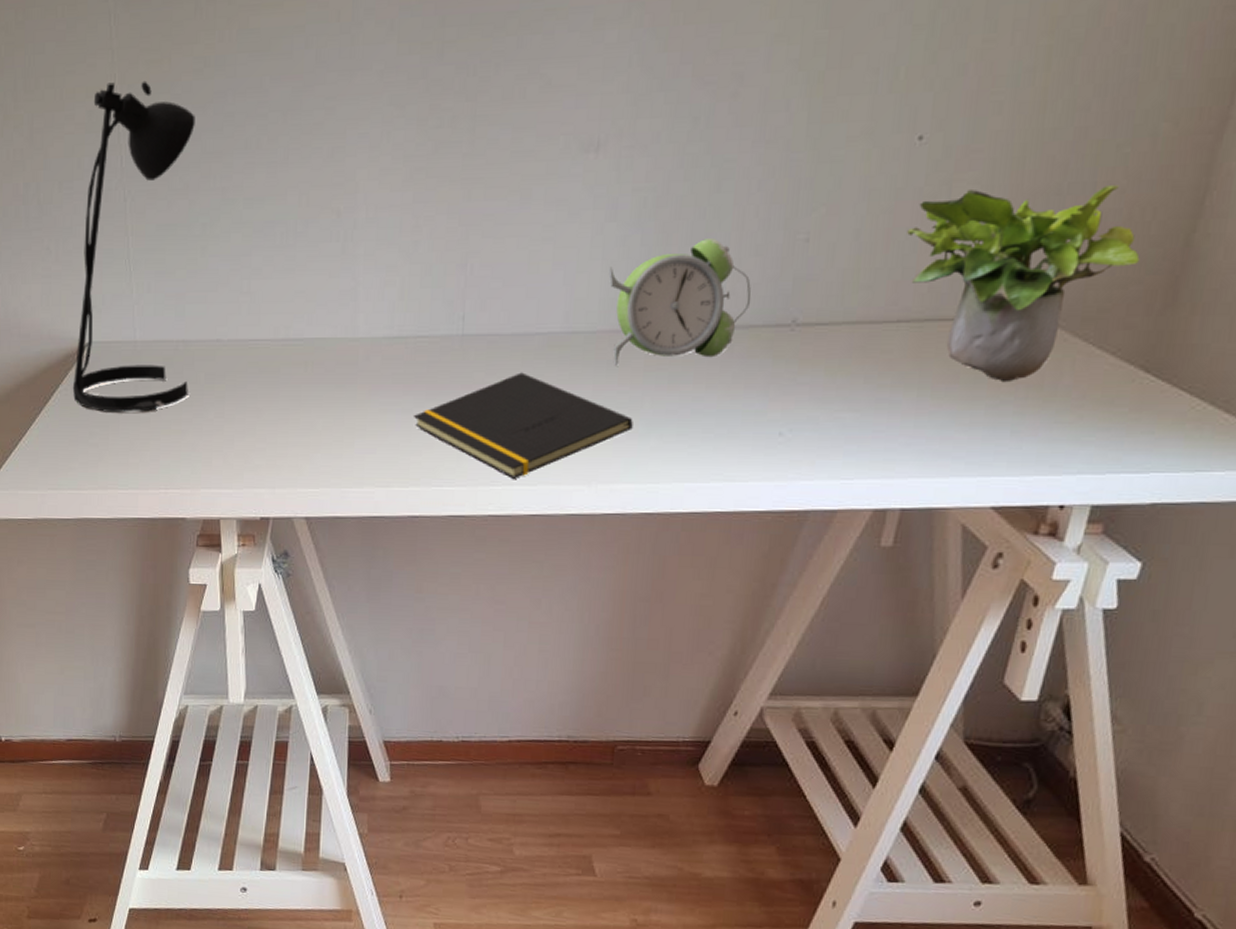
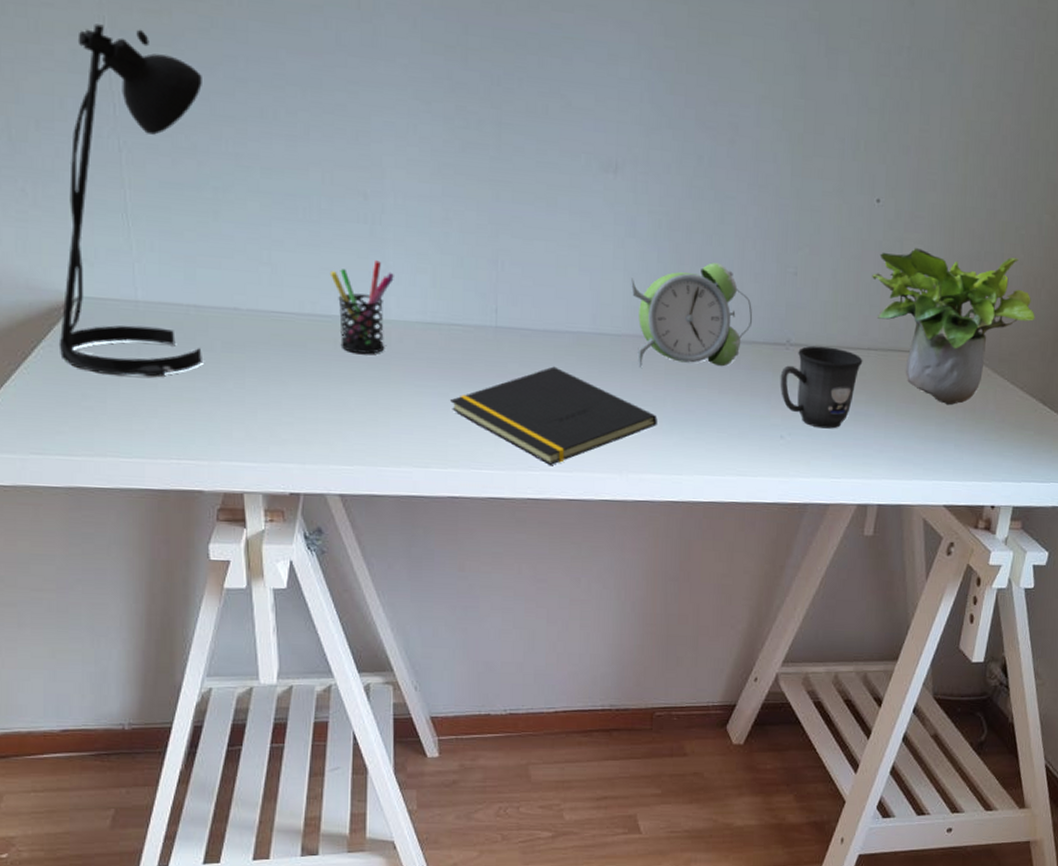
pen holder: none [303,278,363,374] -> present [329,260,394,354]
mug: none [781,323,890,421] -> present [780,345,863,429]

